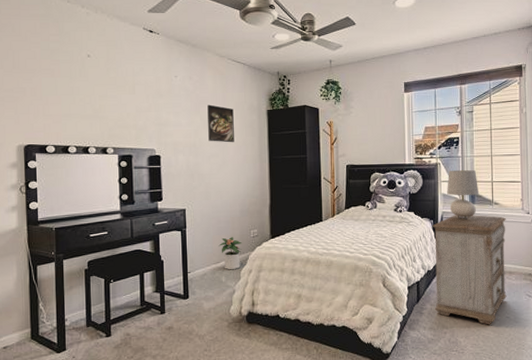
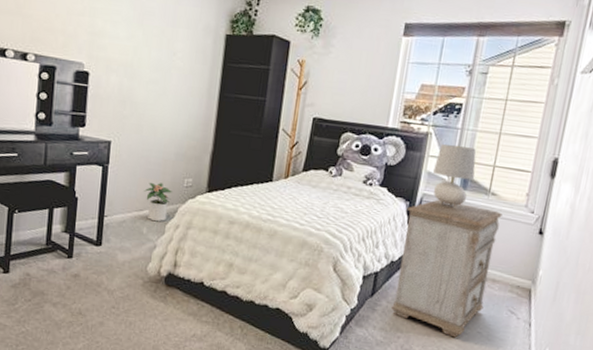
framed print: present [207,104,234,143] -> none [149,17,185,69]

